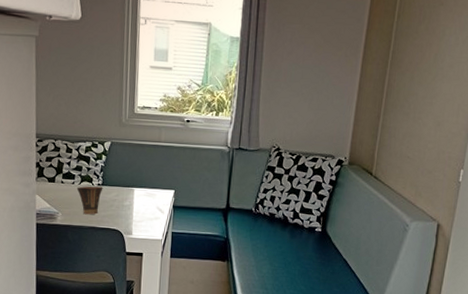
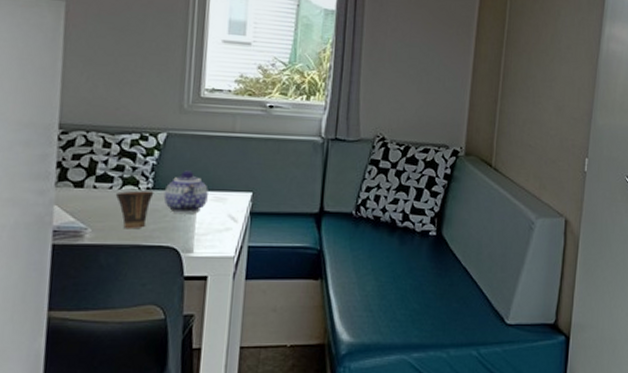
teapot: none [110,171,142,205] -> present [163,170,208,213]

